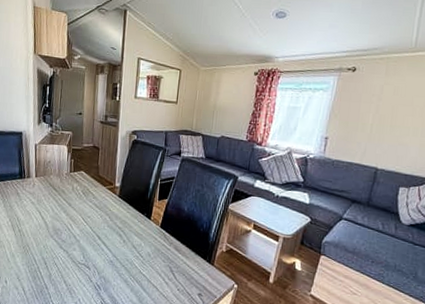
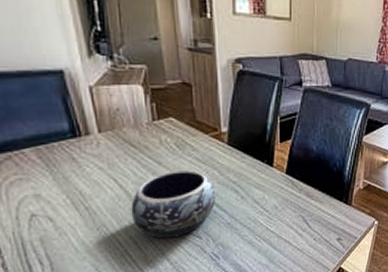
decorative bowl: none [46,212,105,265] -> present [131,170,215,239]

